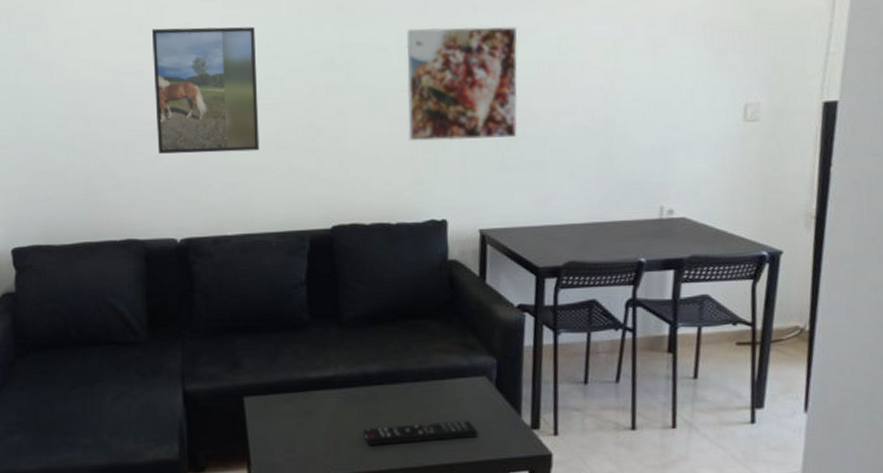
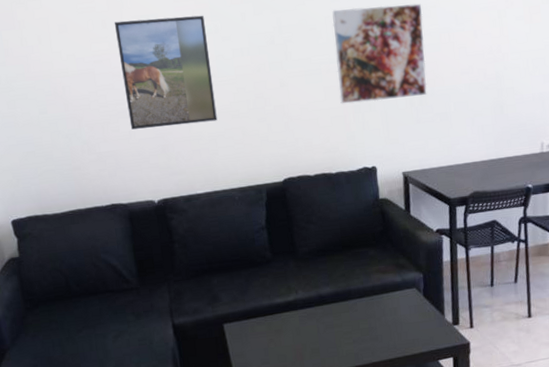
remote control: present [364,421,479,445] -> none [323,324,413,351]

